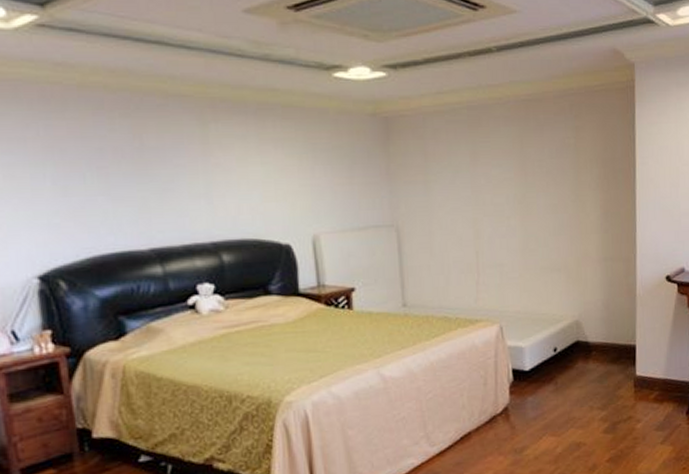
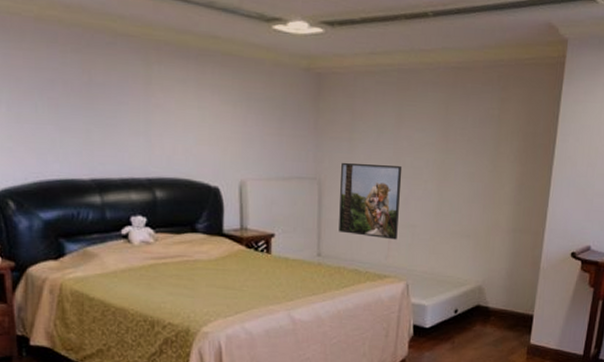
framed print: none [419,205,485,282] -> present [339,162,403,240]

